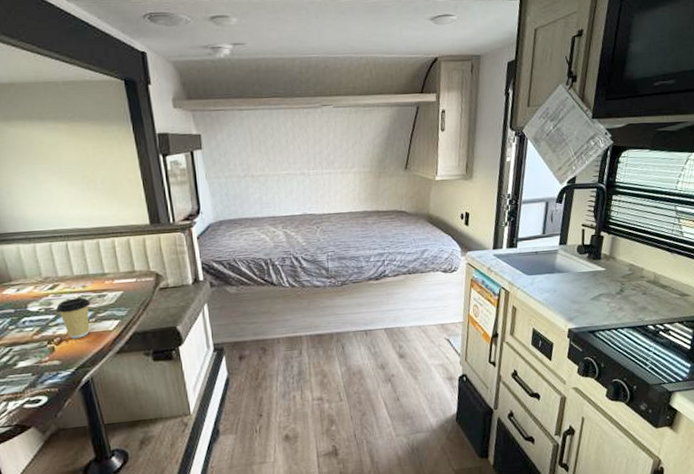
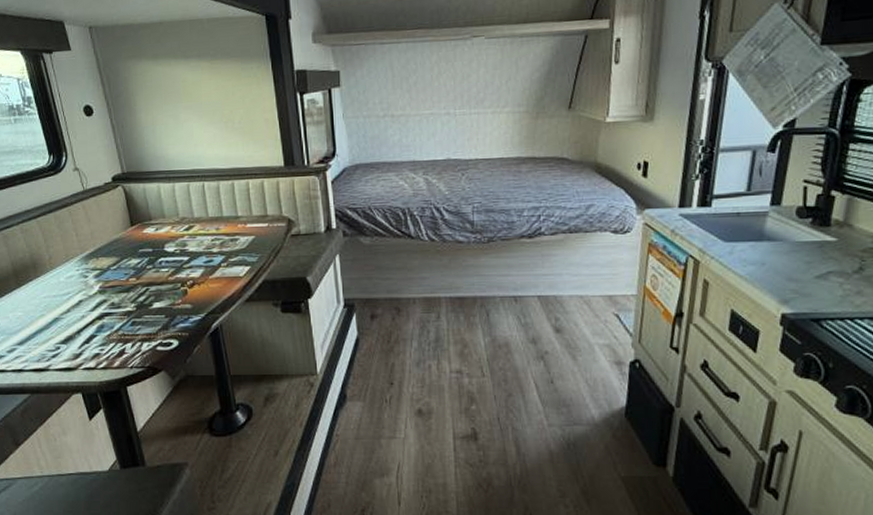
coffee cup: present [56,297,91,339] -> none [191,240,223,283]

